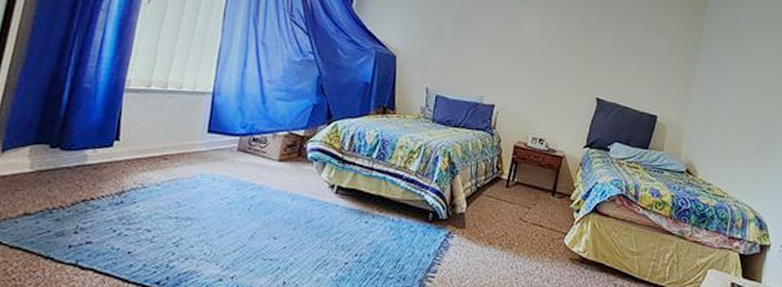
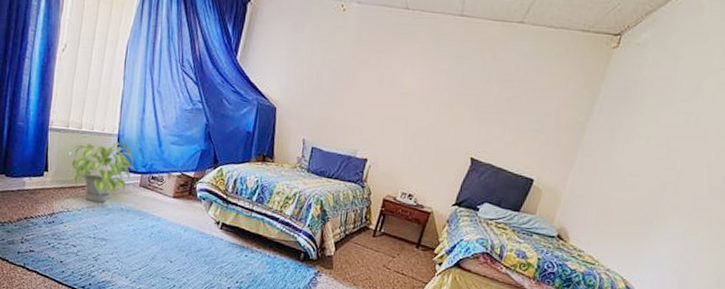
plant: none [143,101,232,173] -> present [66,142,134,203]

